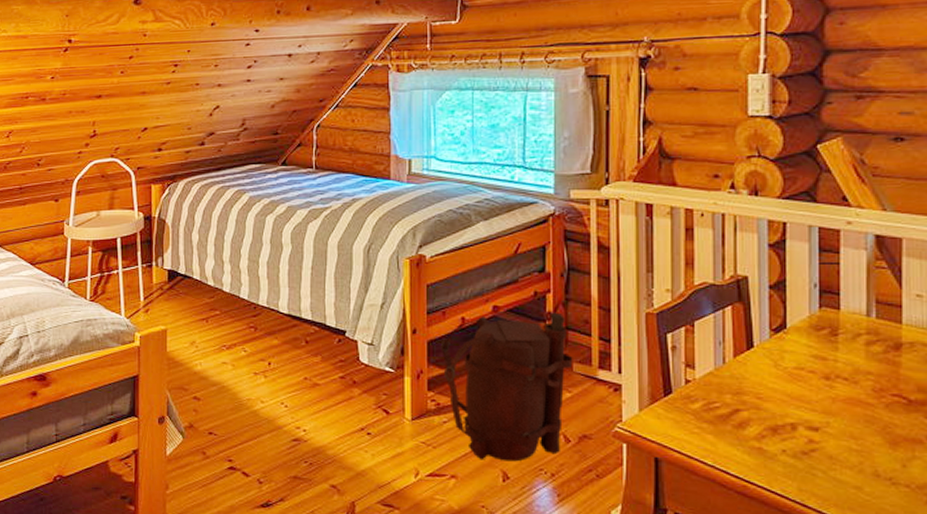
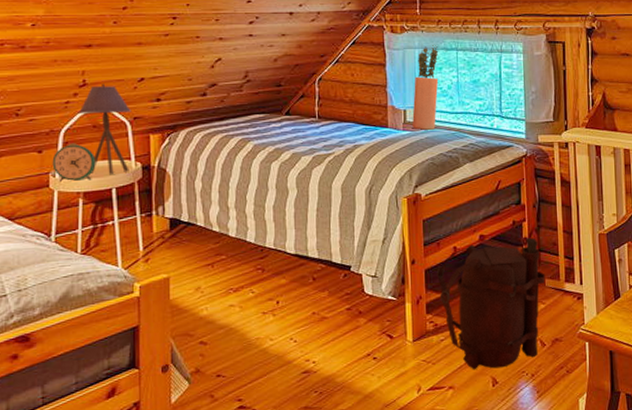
alarm clock: none [67,192,104,231] -> present [52,143,96,183]
table lamp: none [88,134,136,224] -> present [78,84,132,174]
vase: none [418,85,451,184] -> present [412,45,439,131]

